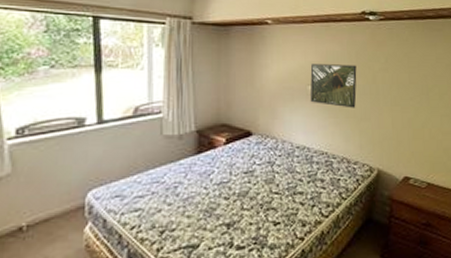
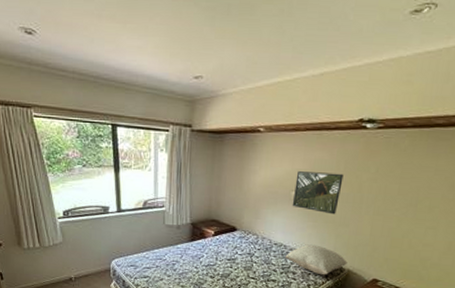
pillow: none [310,144,376,180] -> present [285,244,347,276]

